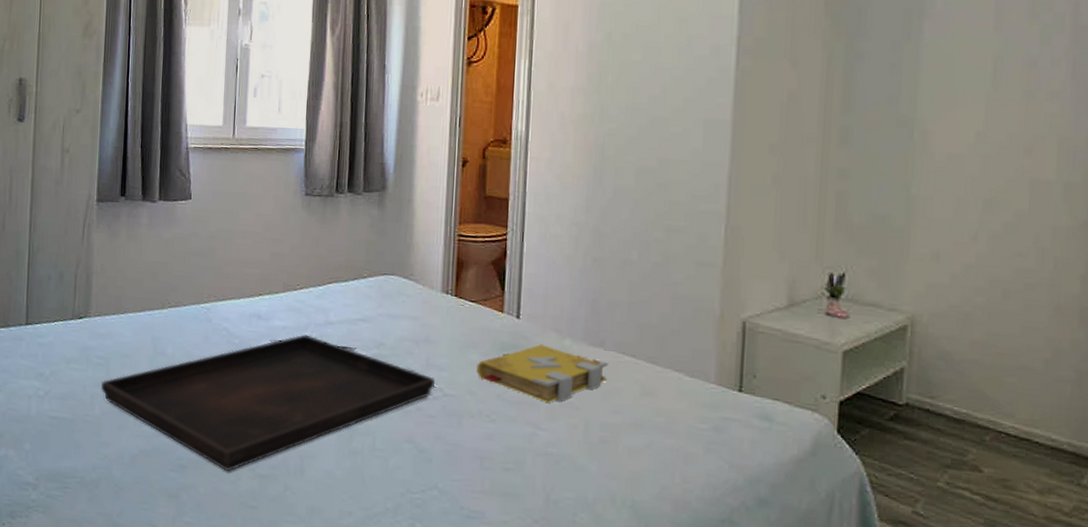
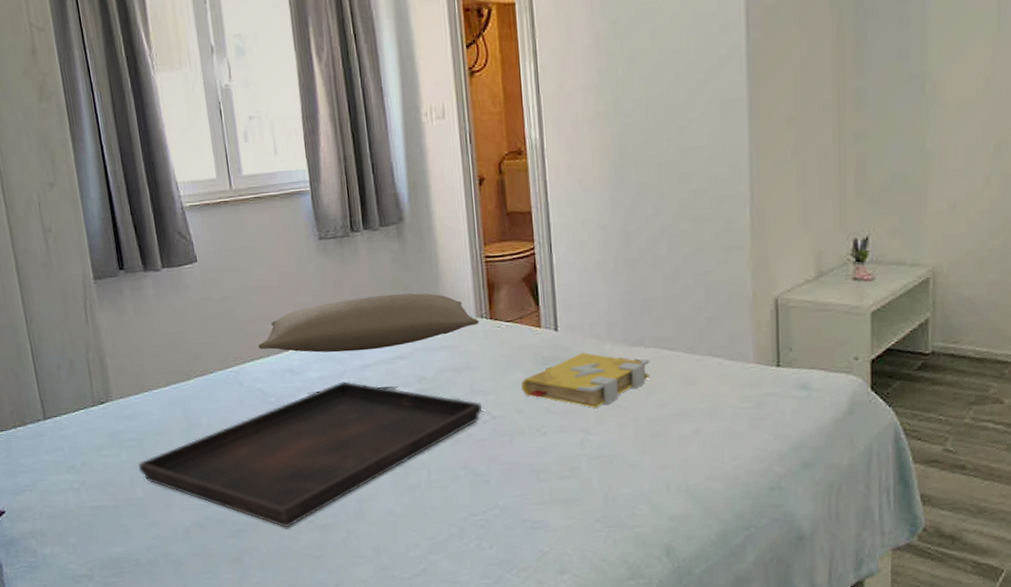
pillow: none [232,256,444,309] -> present [258,293,479,353]

